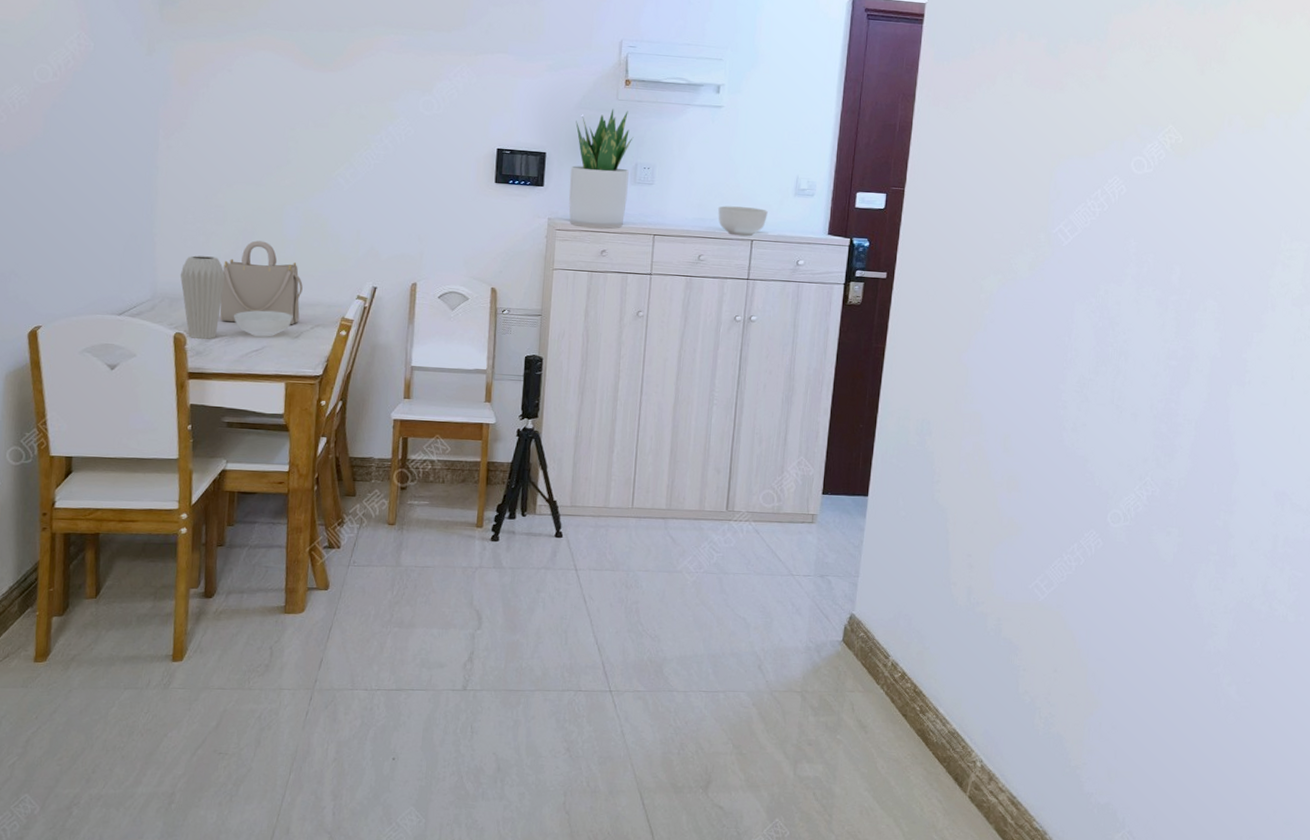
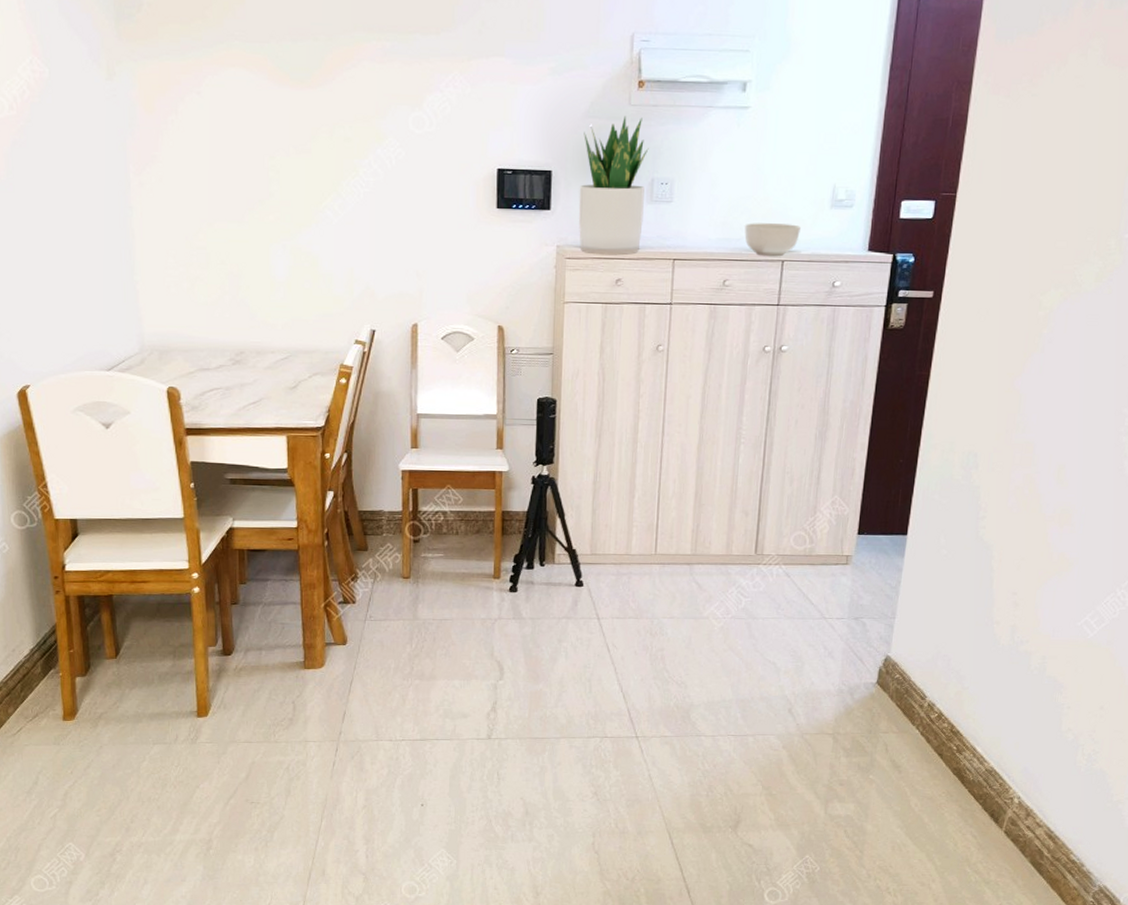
vase: present [180,255,226,340] -> none [167,303,215,394]
handbag: present [219,240,303,325] -> none [211,284,297,375]
bowl: present [233,310,293,337] -> none [226,359,289,388]

